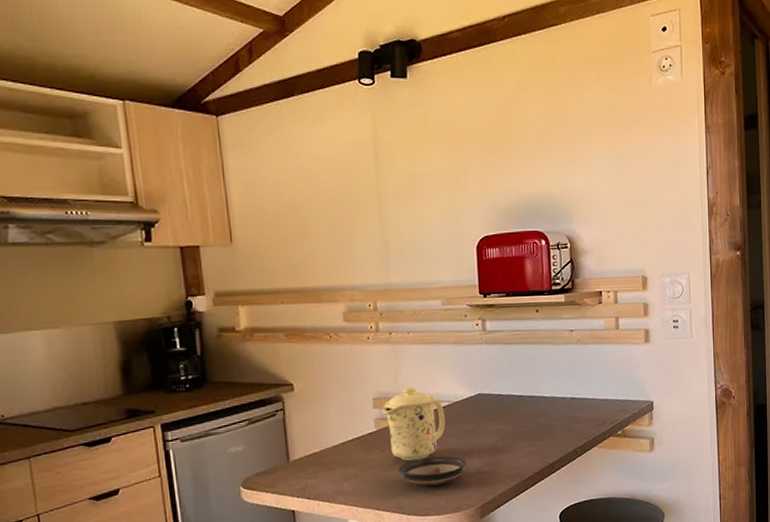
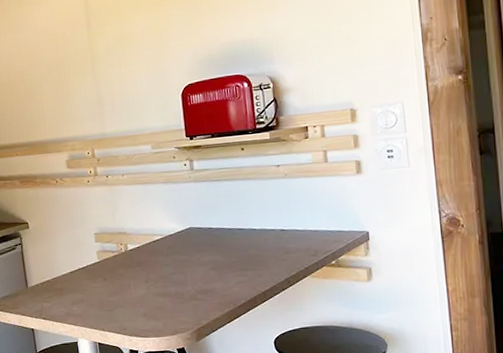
mug: present [382,387,446,462] -> none [103,222,160,289]
saucer: present [399,455,467,486] -> none [120,284,182,311]

